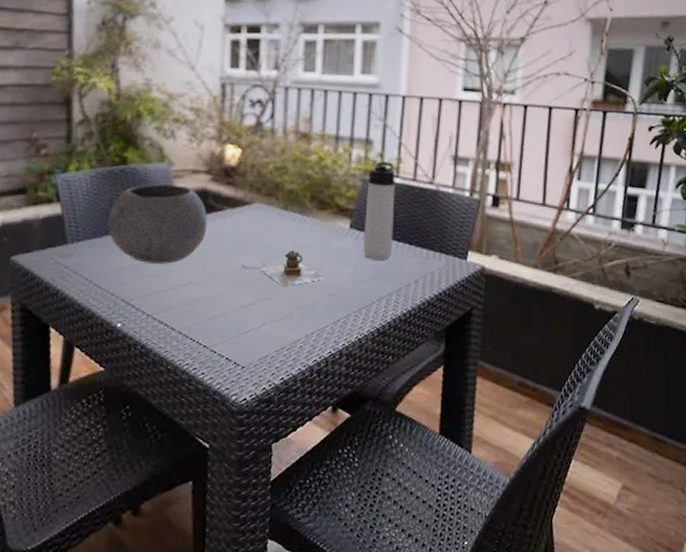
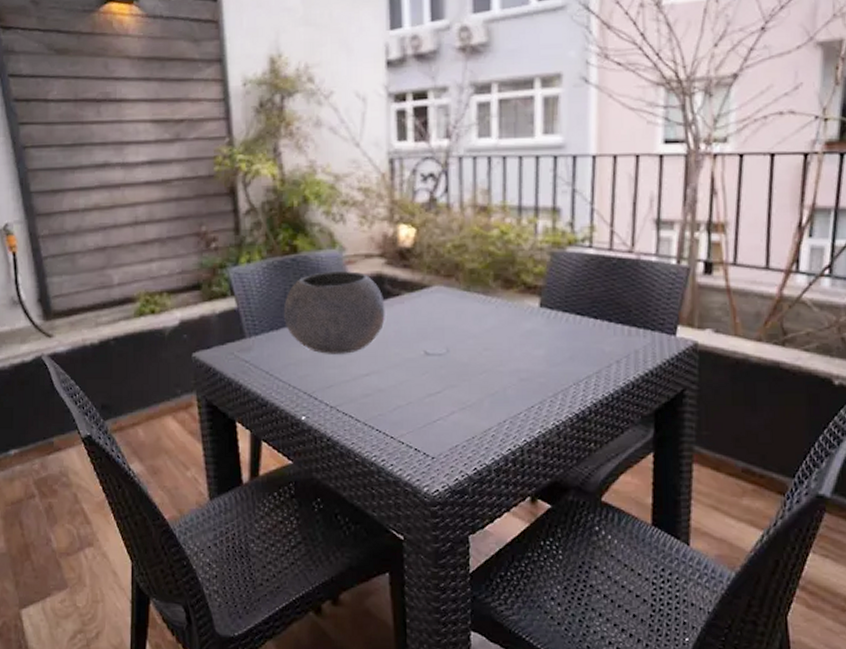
teapot: present [261,249,324,286] -> none [445,333,514,372]
thermos bottle: present [363,161,395,260] -> none [555,231,589,340]

